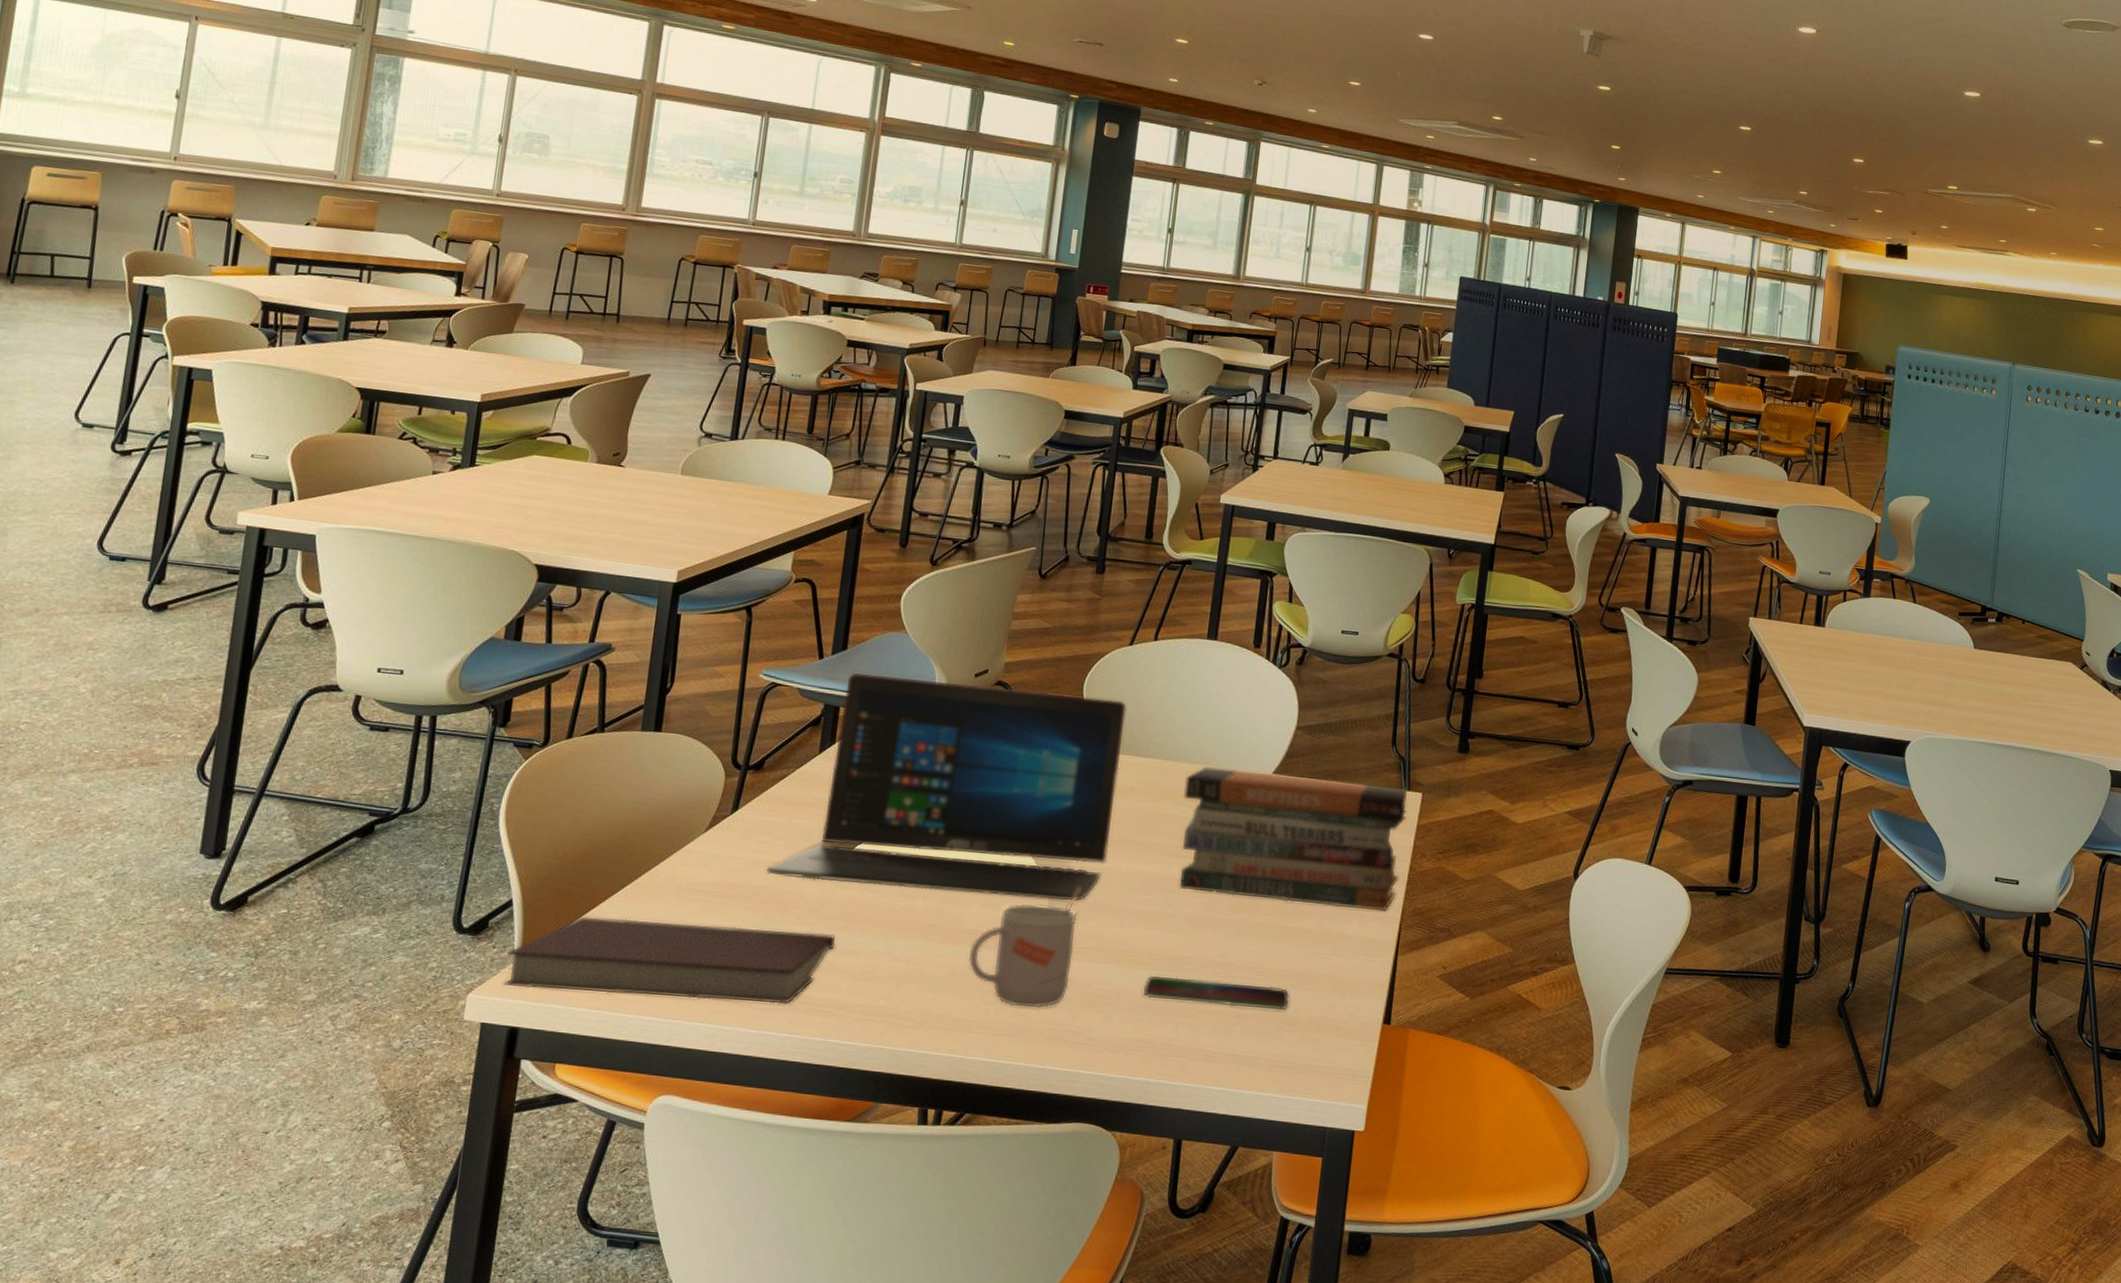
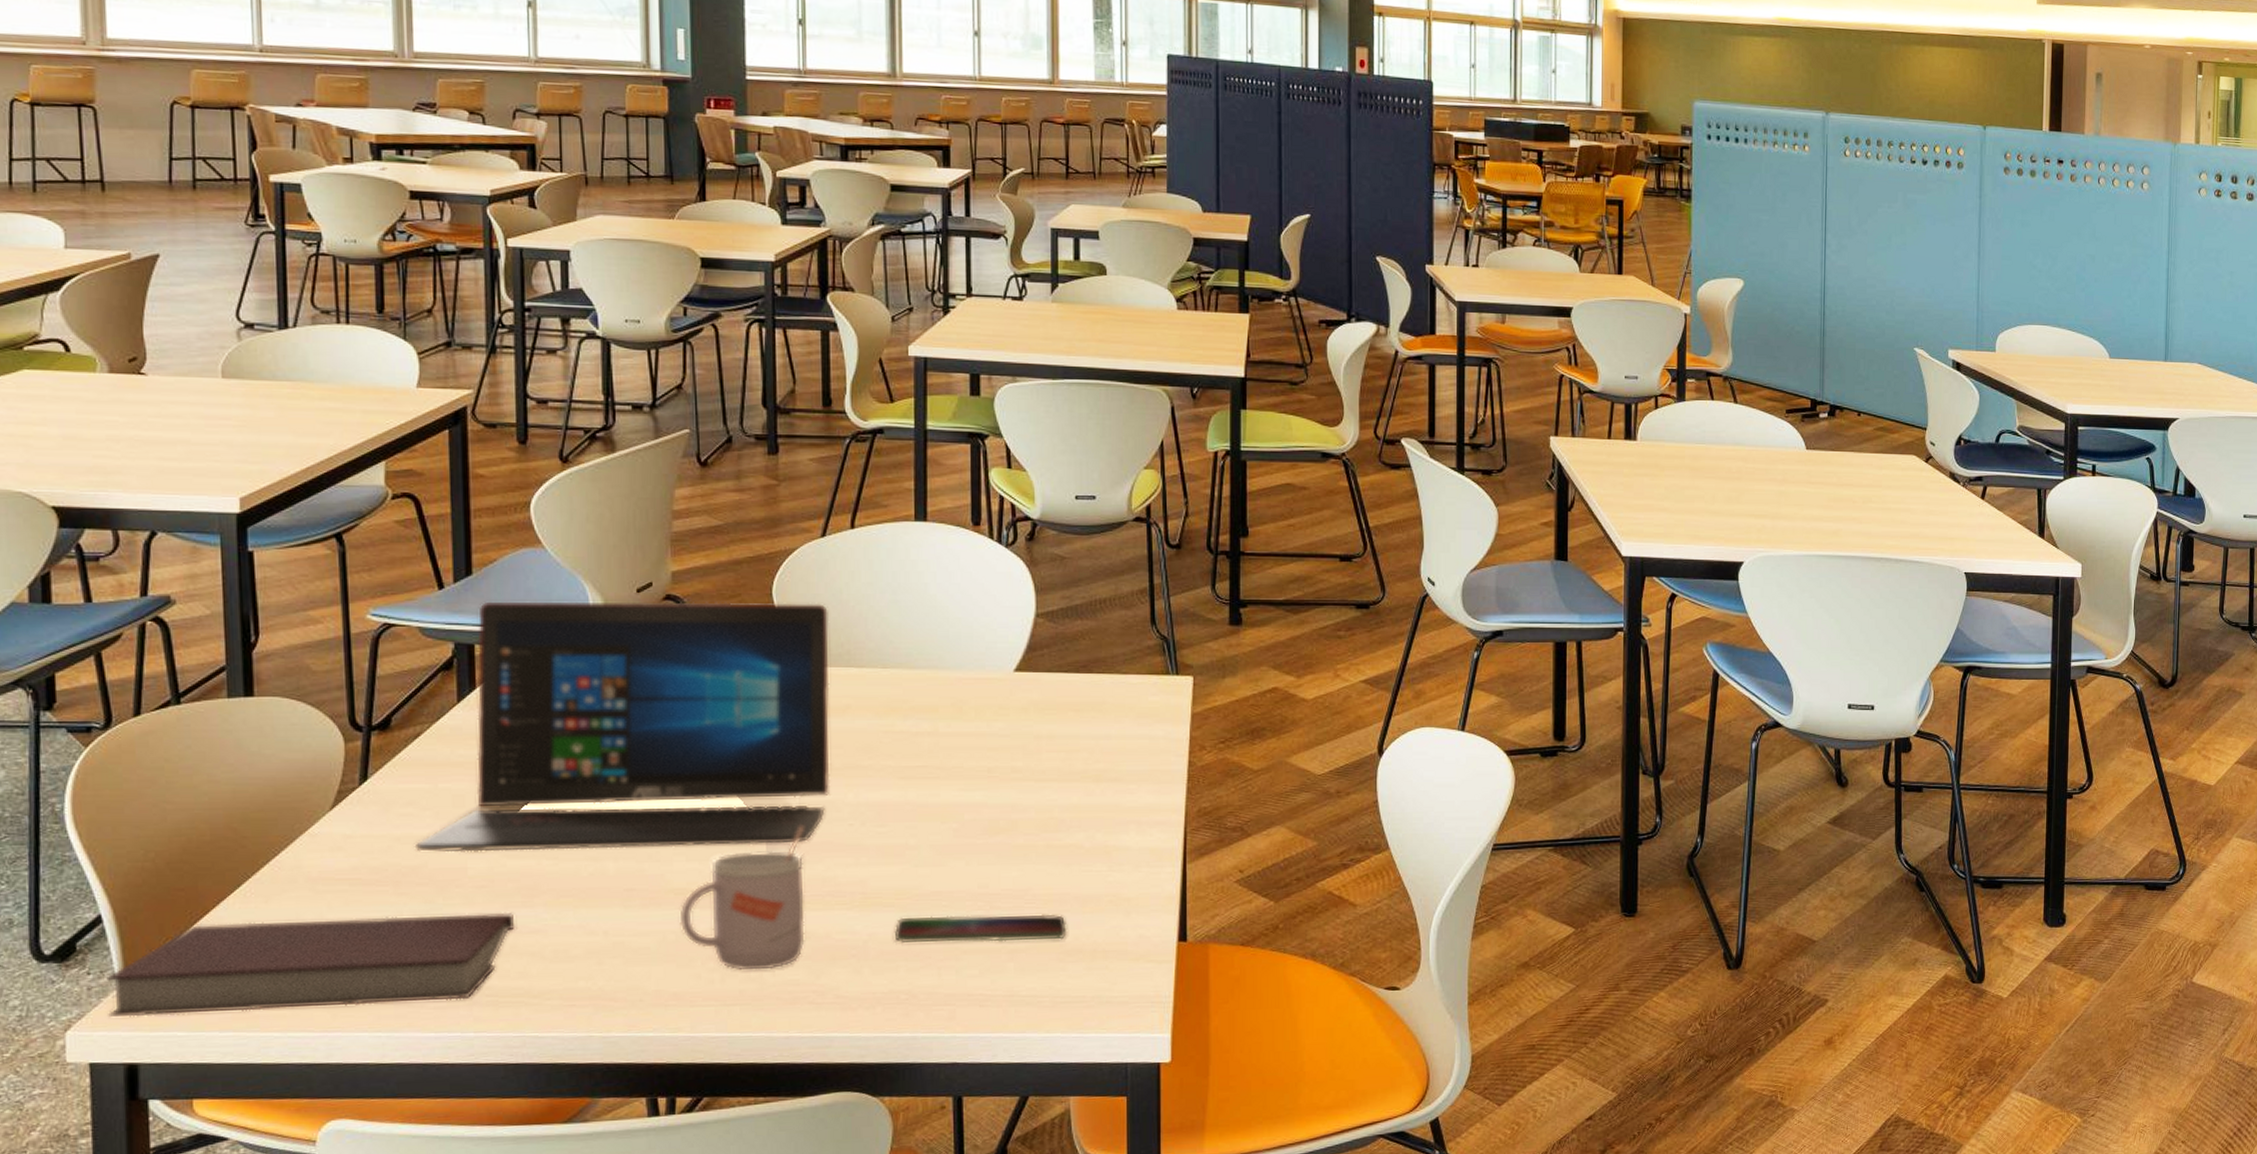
book stack: present [1180,766,1407,912] -> none [912,671,1178,817]

